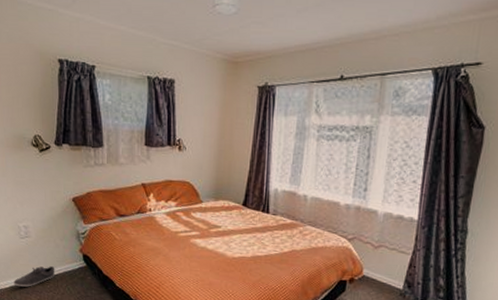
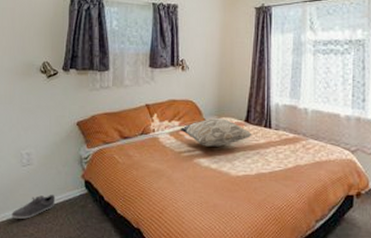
decorative pillow: none [177,199,250,229] -> present [181,117,252,147]

